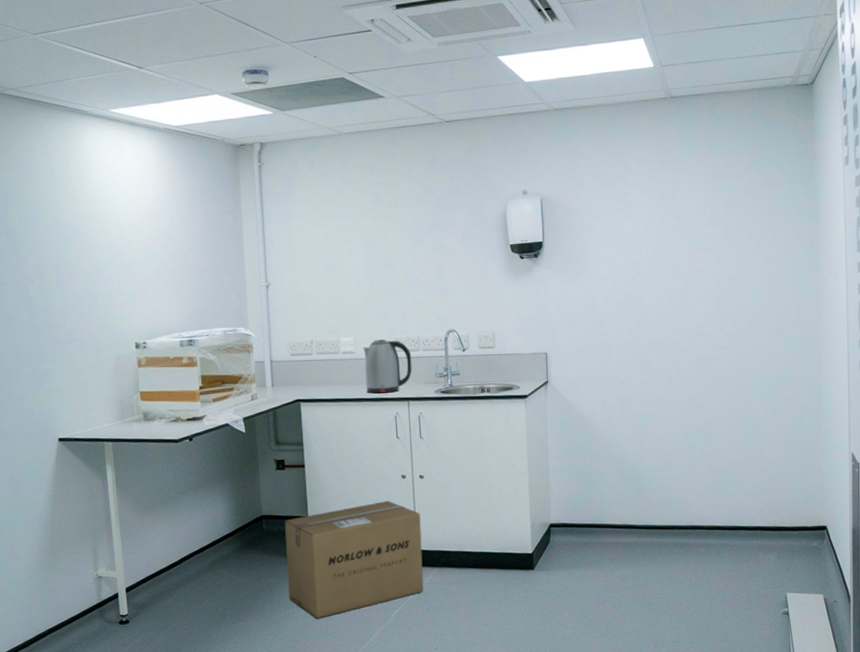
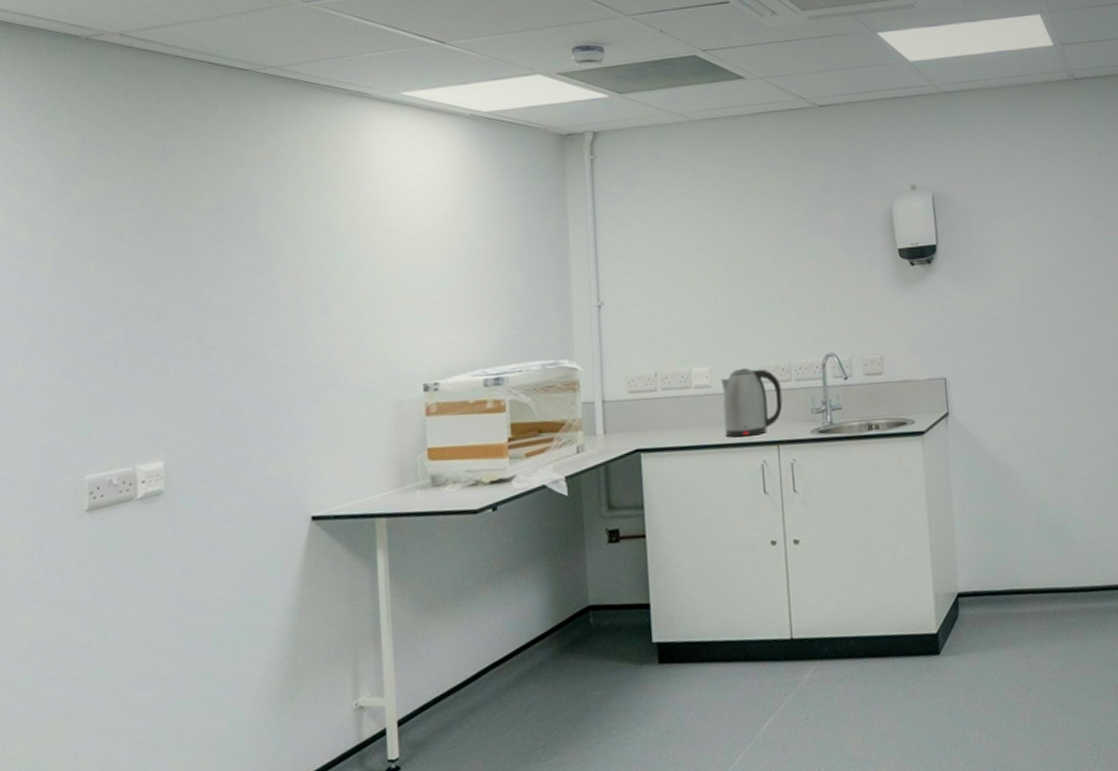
box: present [285,500,424,619] -> none [619,575,802,744]

